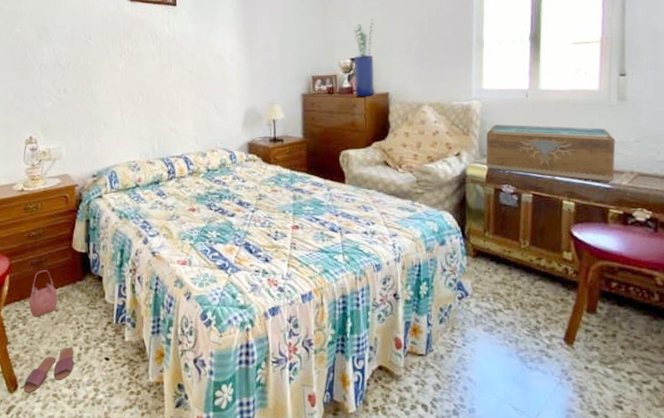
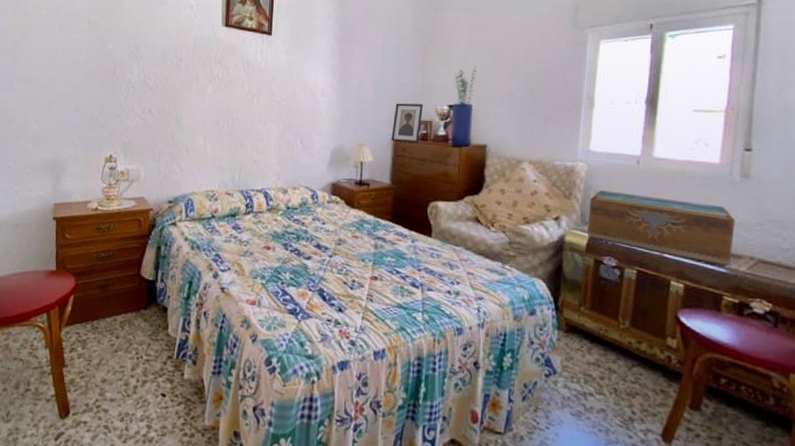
slippers: present [23,347,74,393] -> none [75,377,130,421]
handbag: present [29,270,58,316] -> none [90,294,120,342]
picture frame: none [300,60,328,98] -> present [391,103,424,143]

